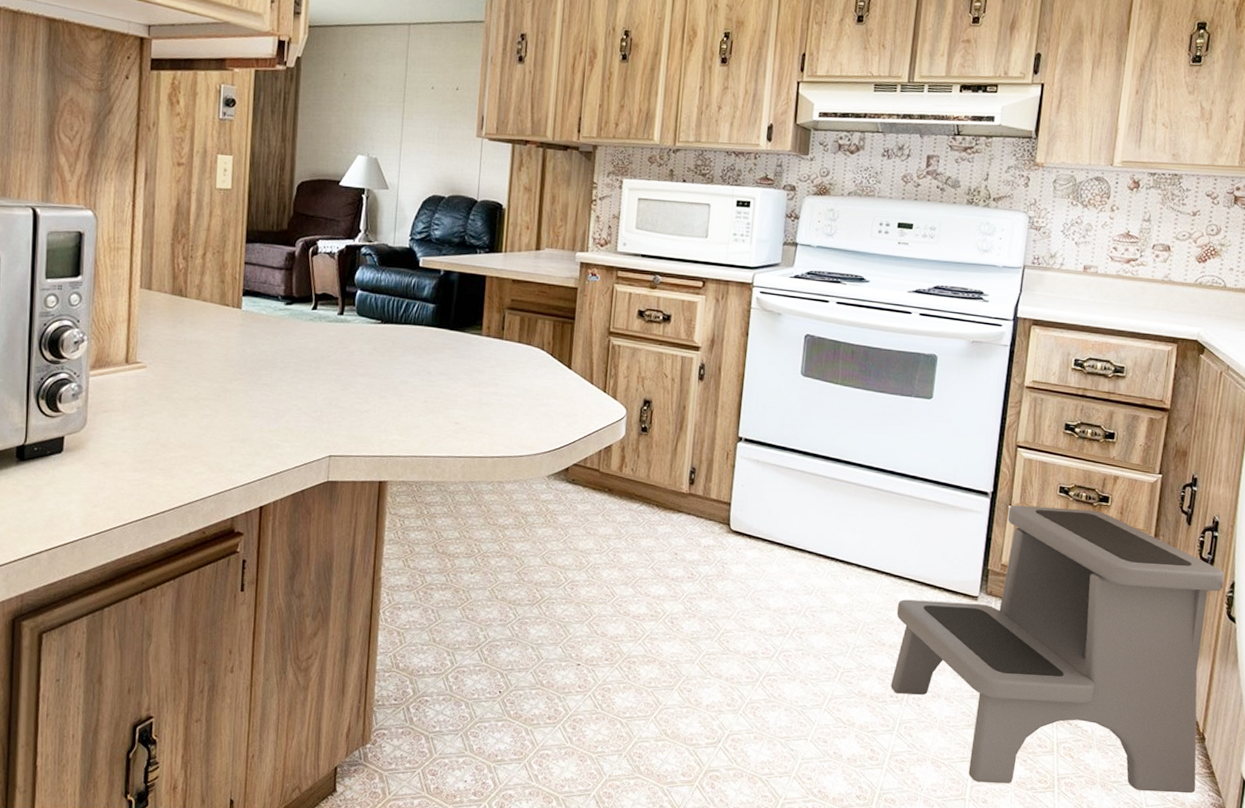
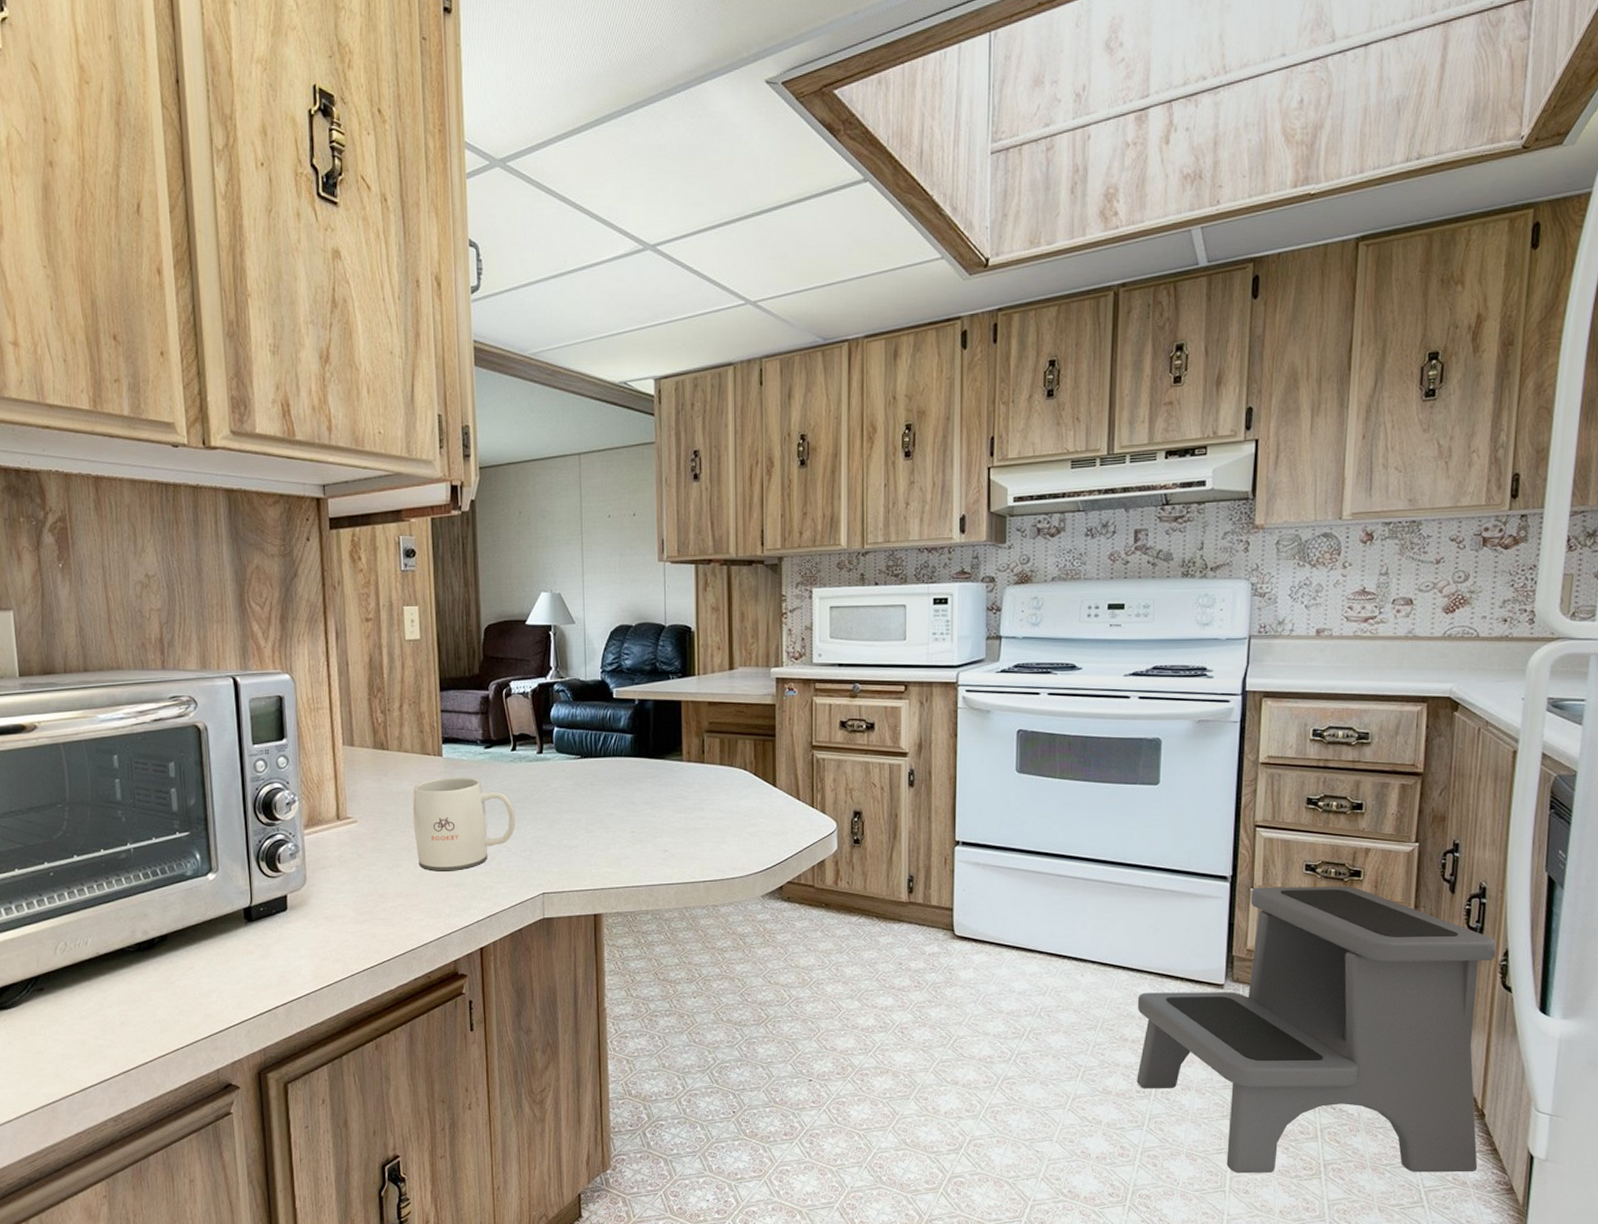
mug: none [204,330,310,427] -> present [412,777,516,872]

